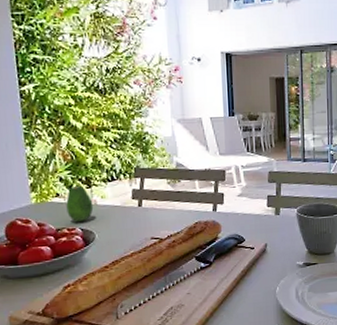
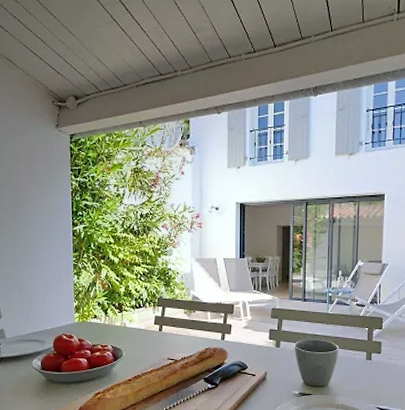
fruit: present [66,185,94,222] -> none [101,310,123,340]

